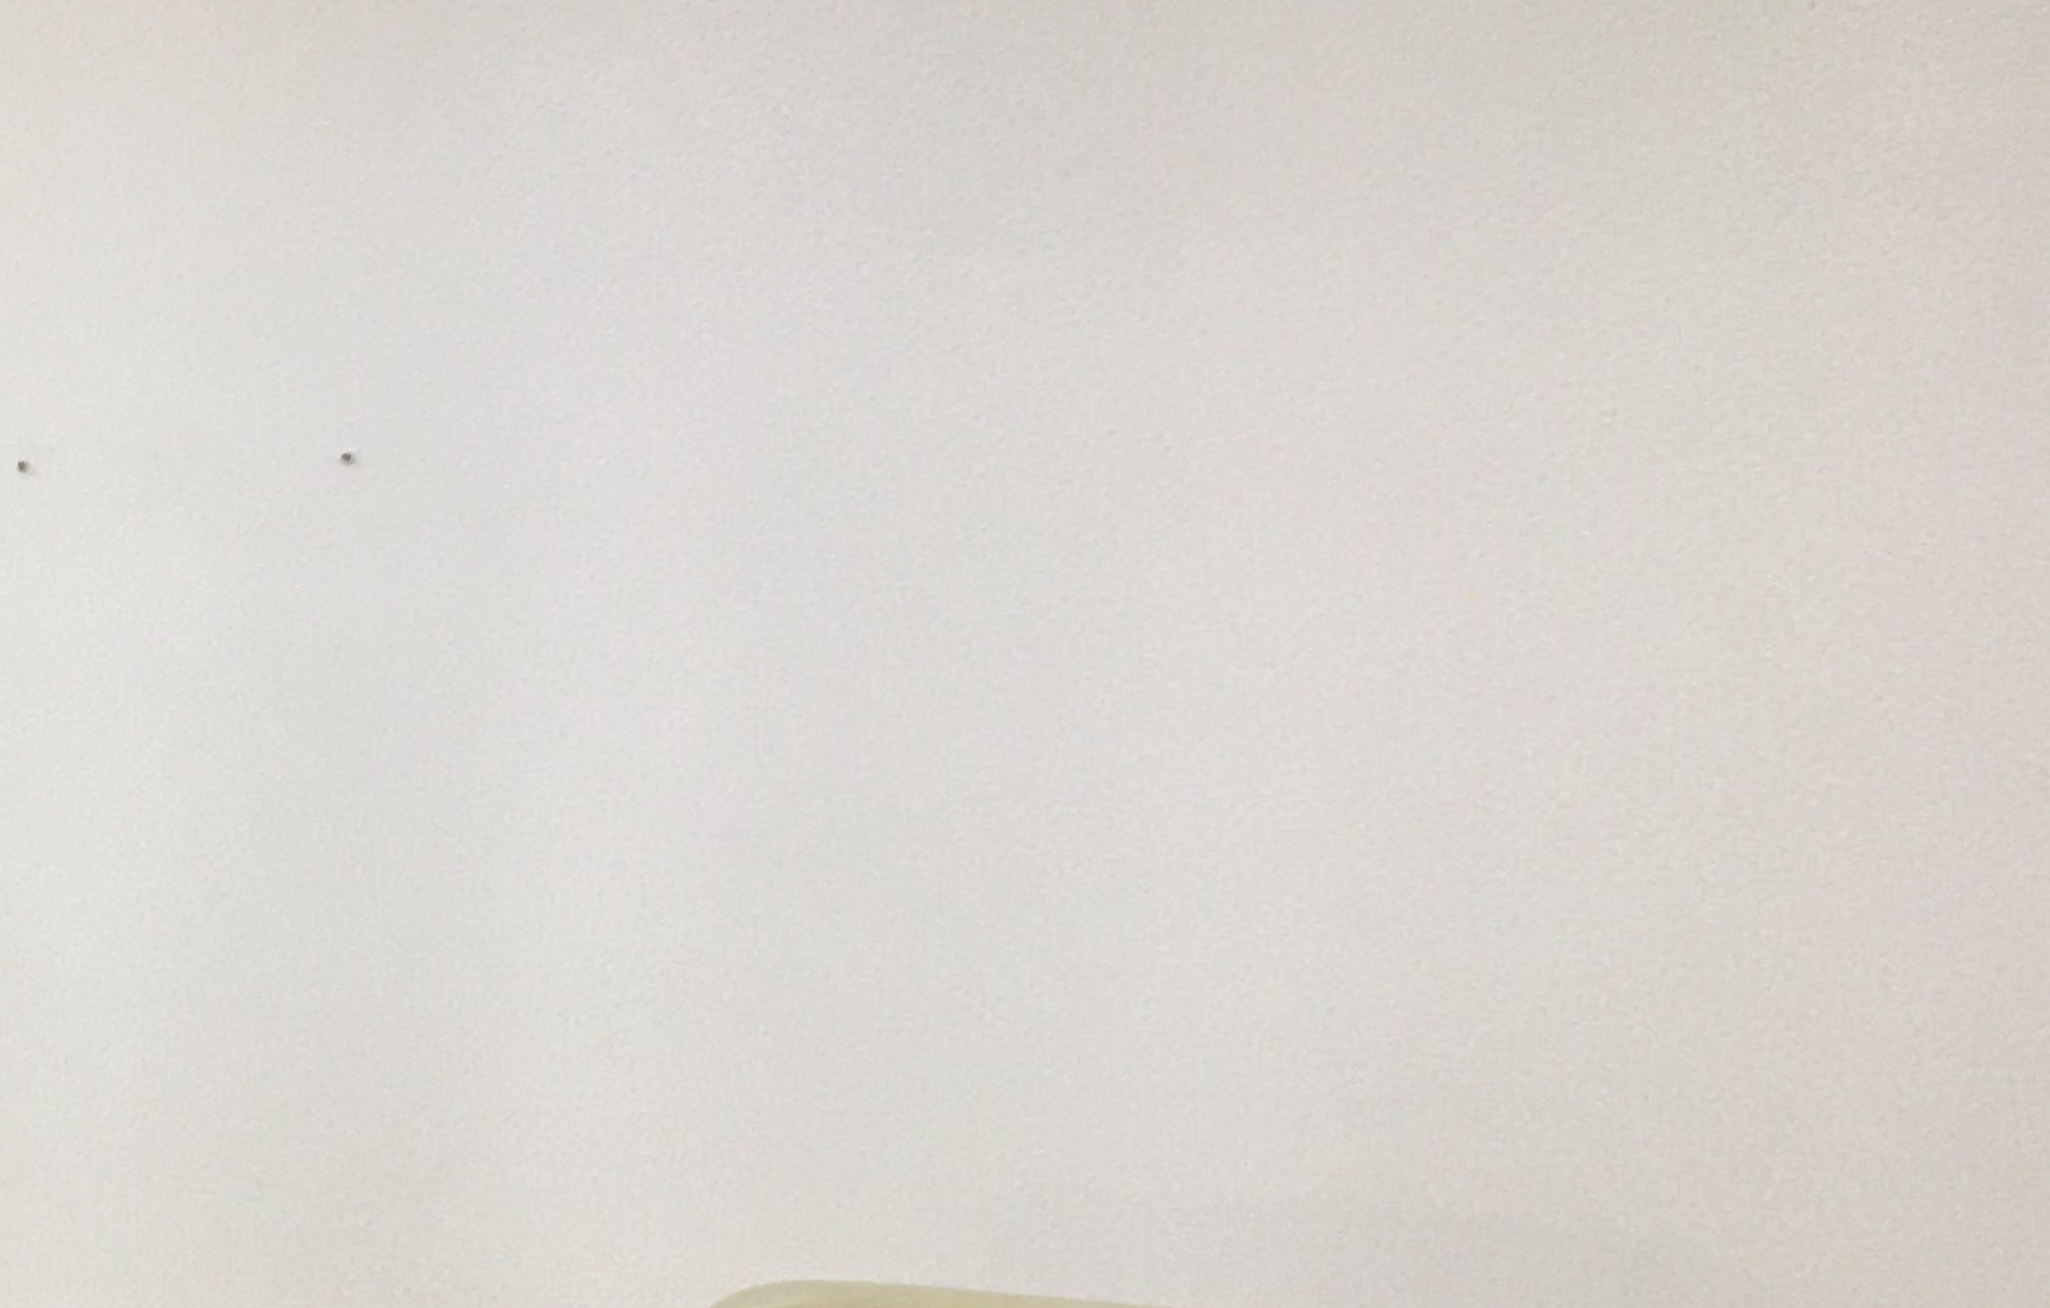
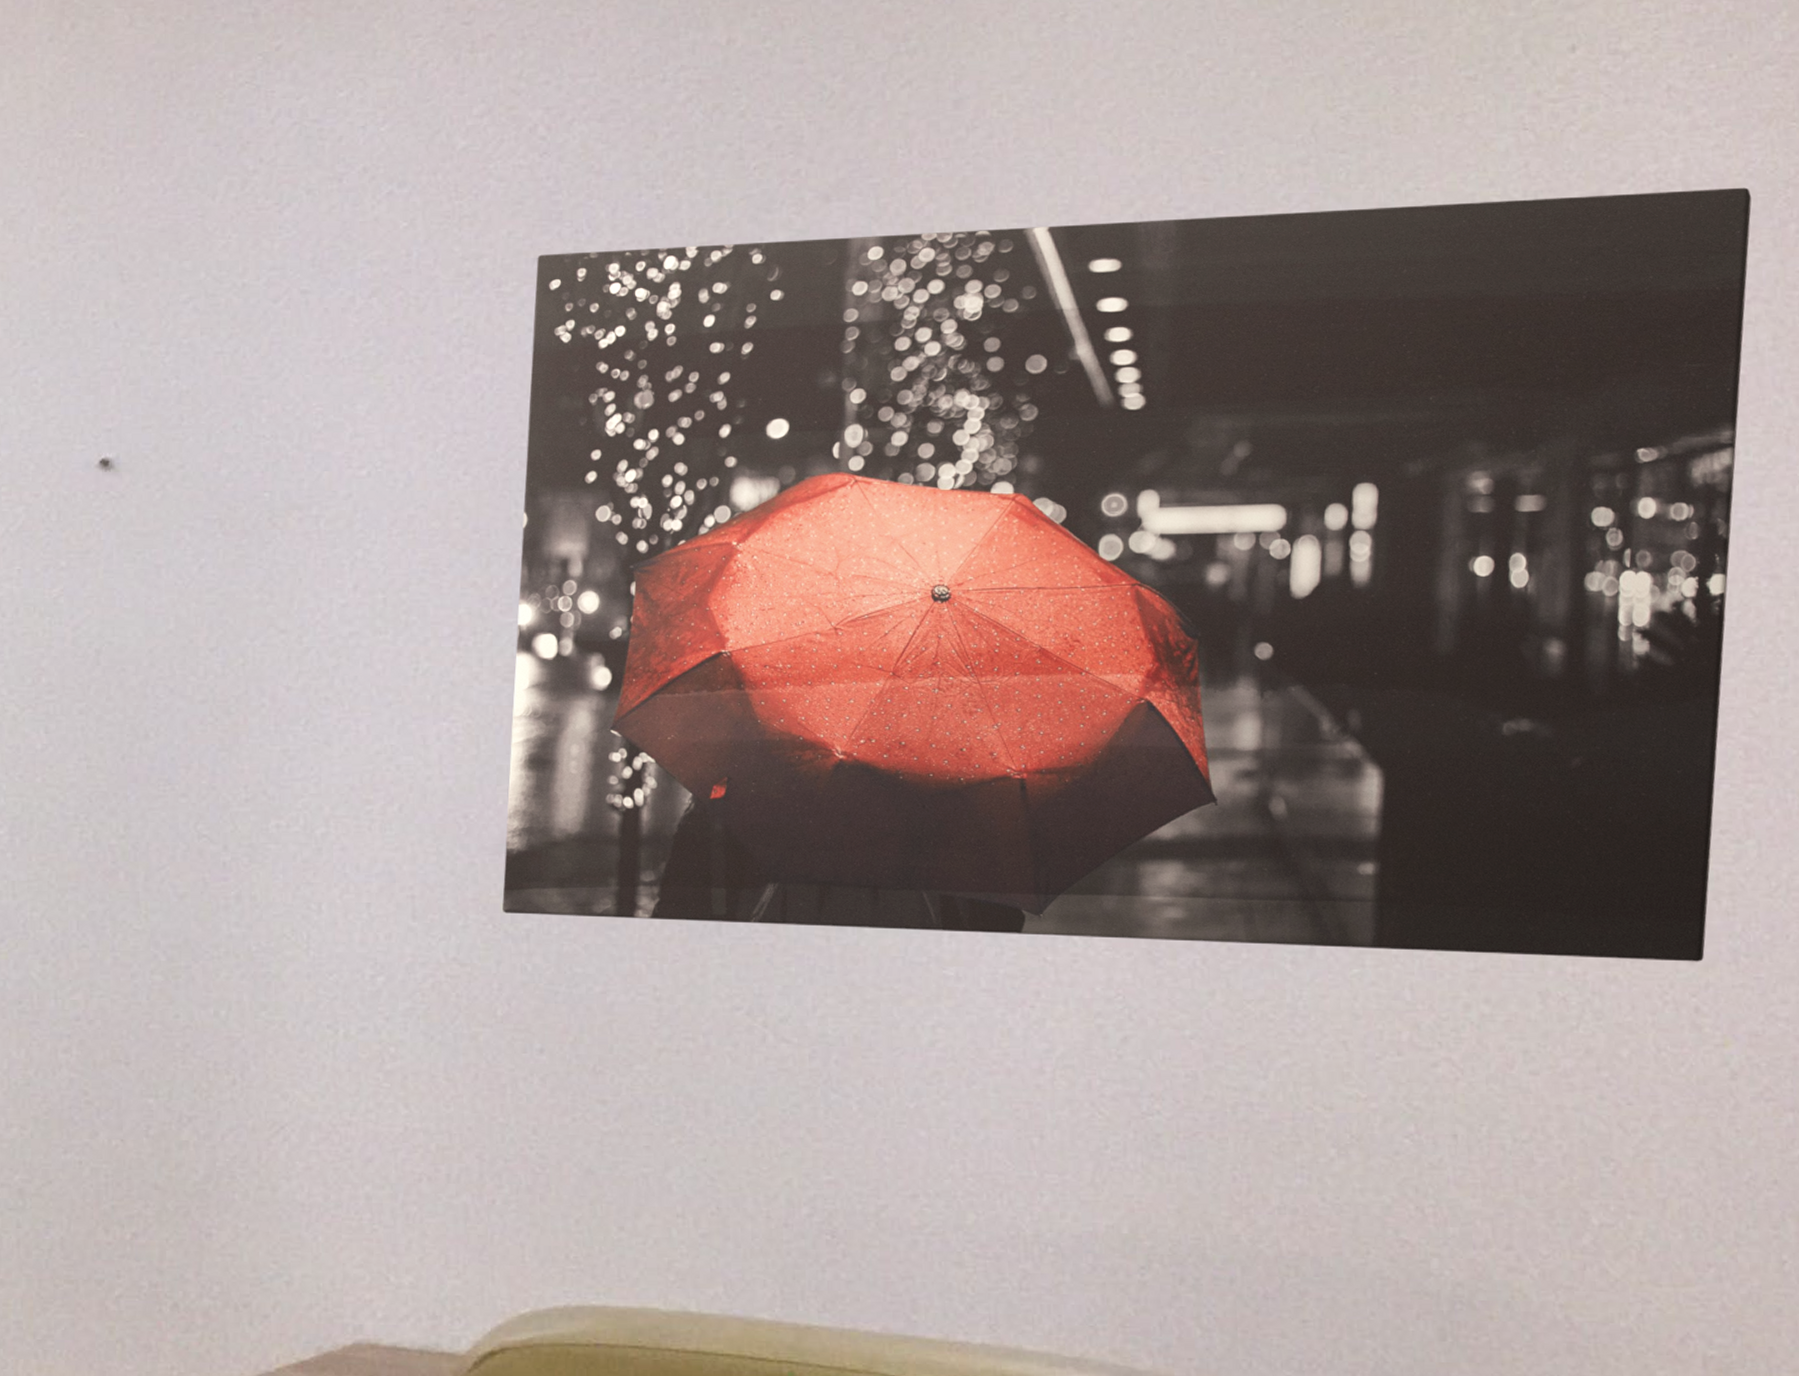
wall art: none [731,144,1982,922] -> present [502,187,1752,962]

